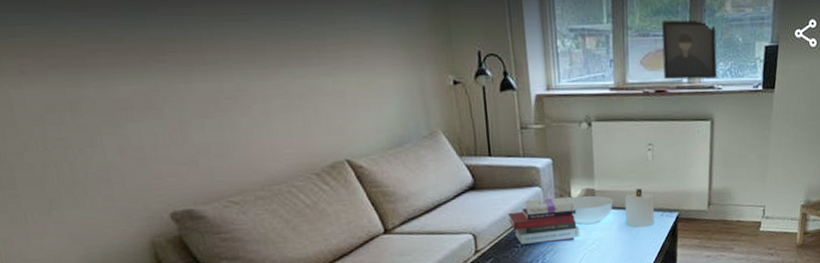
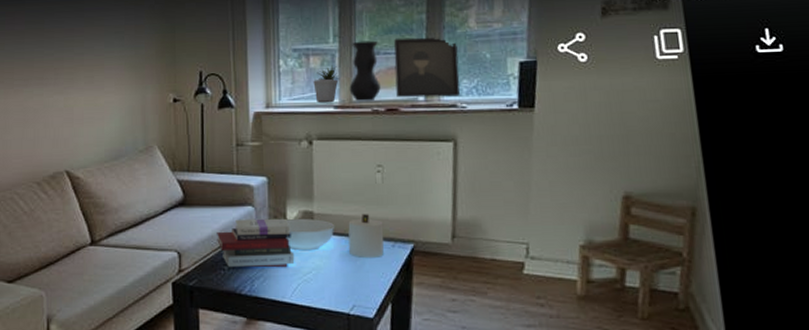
potted plant: none [590,46,613,85] -> present [313,65,339,103]
vase: none [622,22,651,84] -> present [349,40,381,102]

